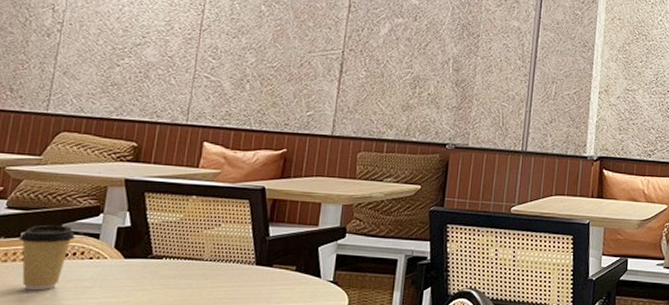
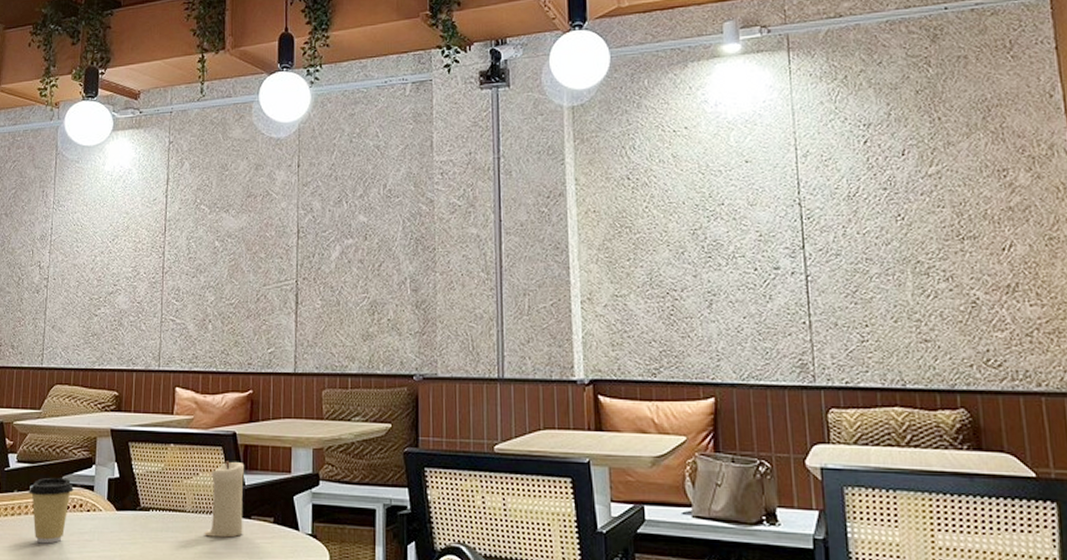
candle: none [221,213,272,285] -> present [204,461,245,538]

